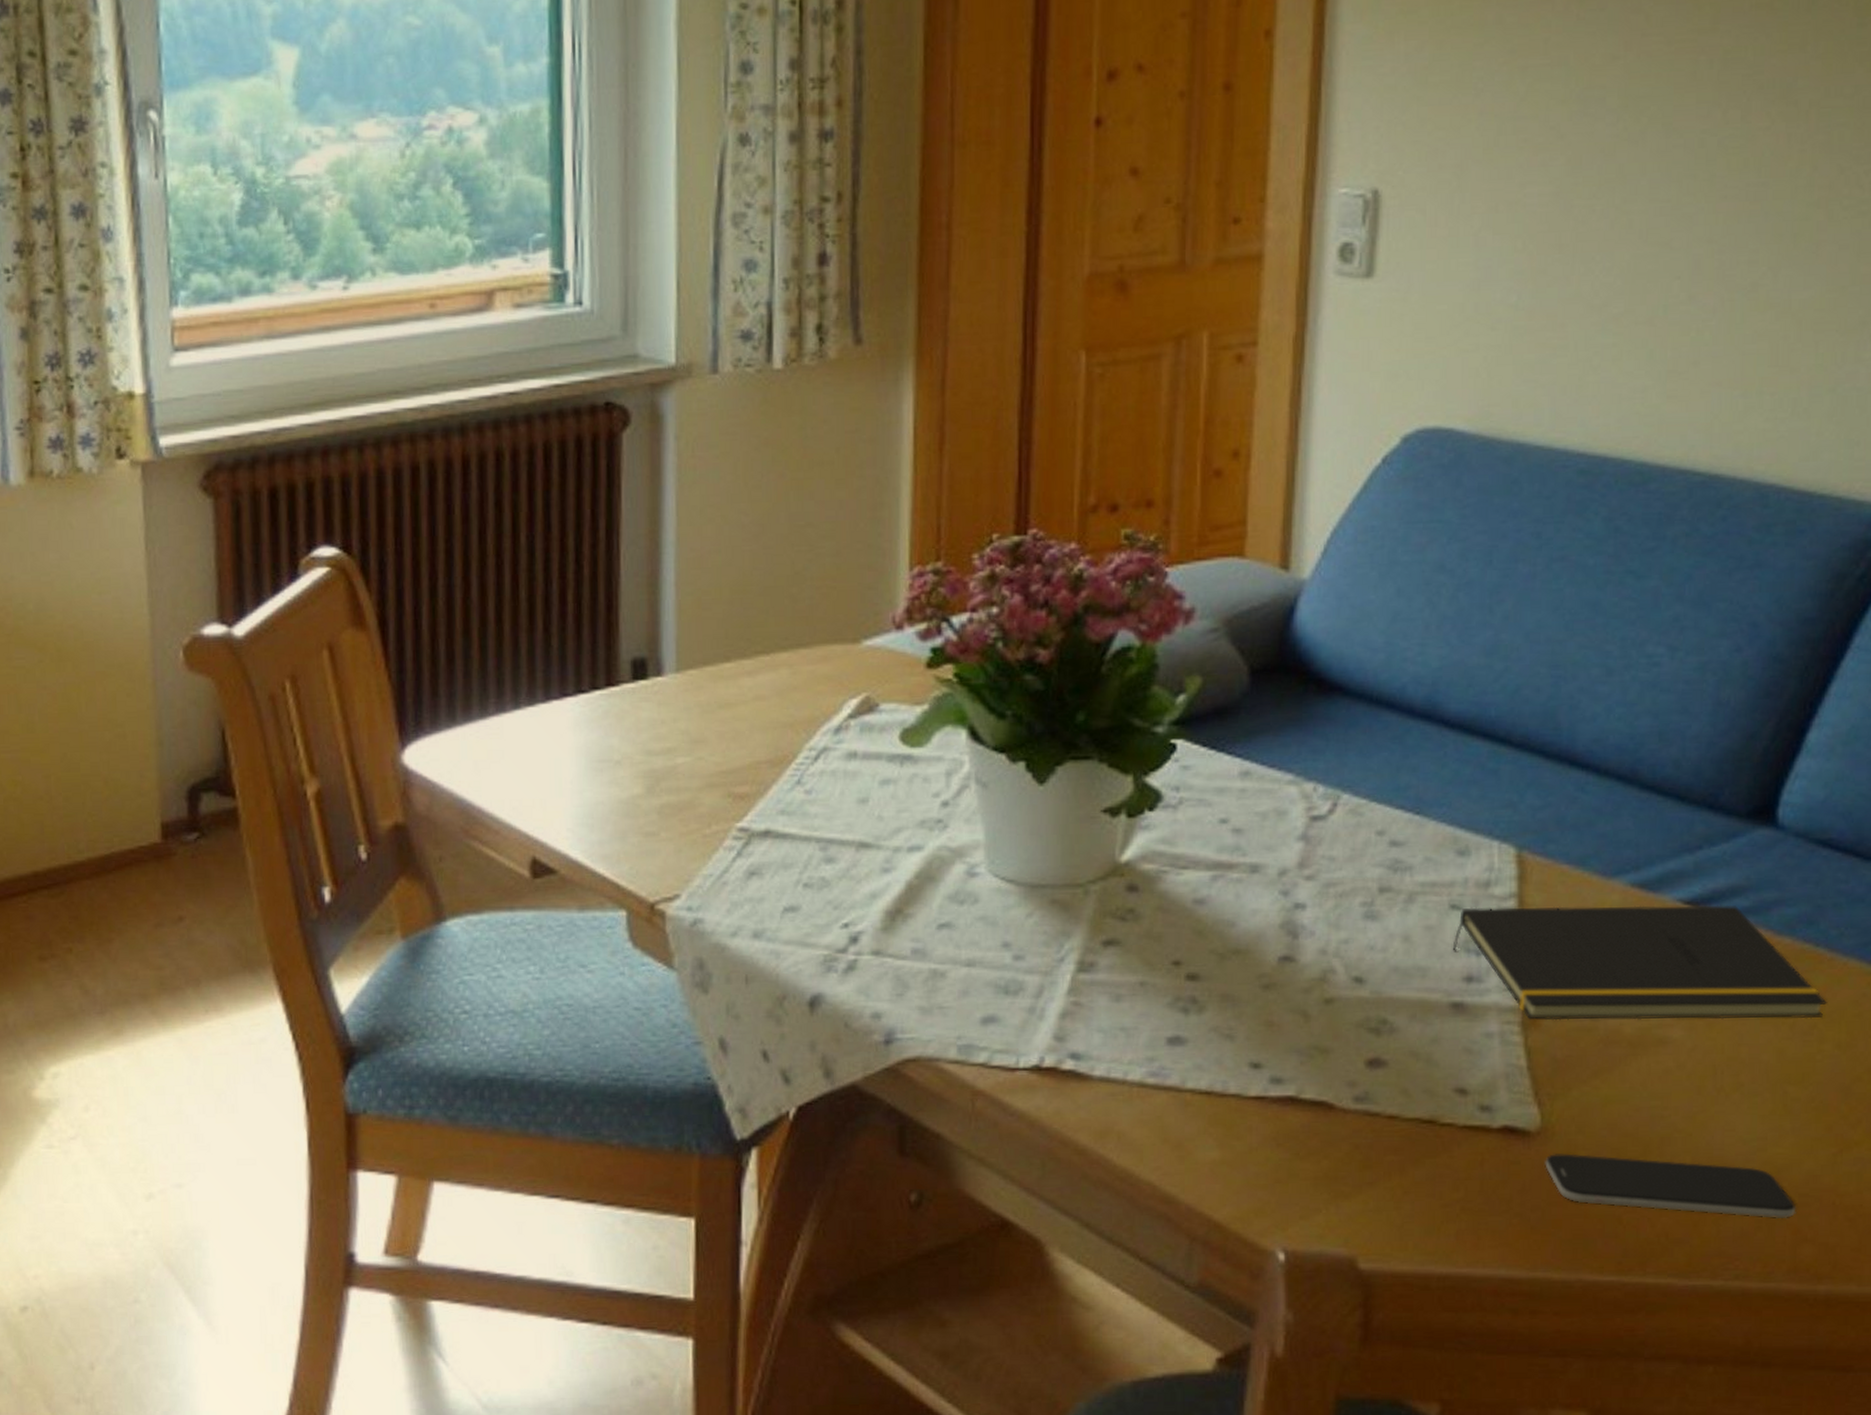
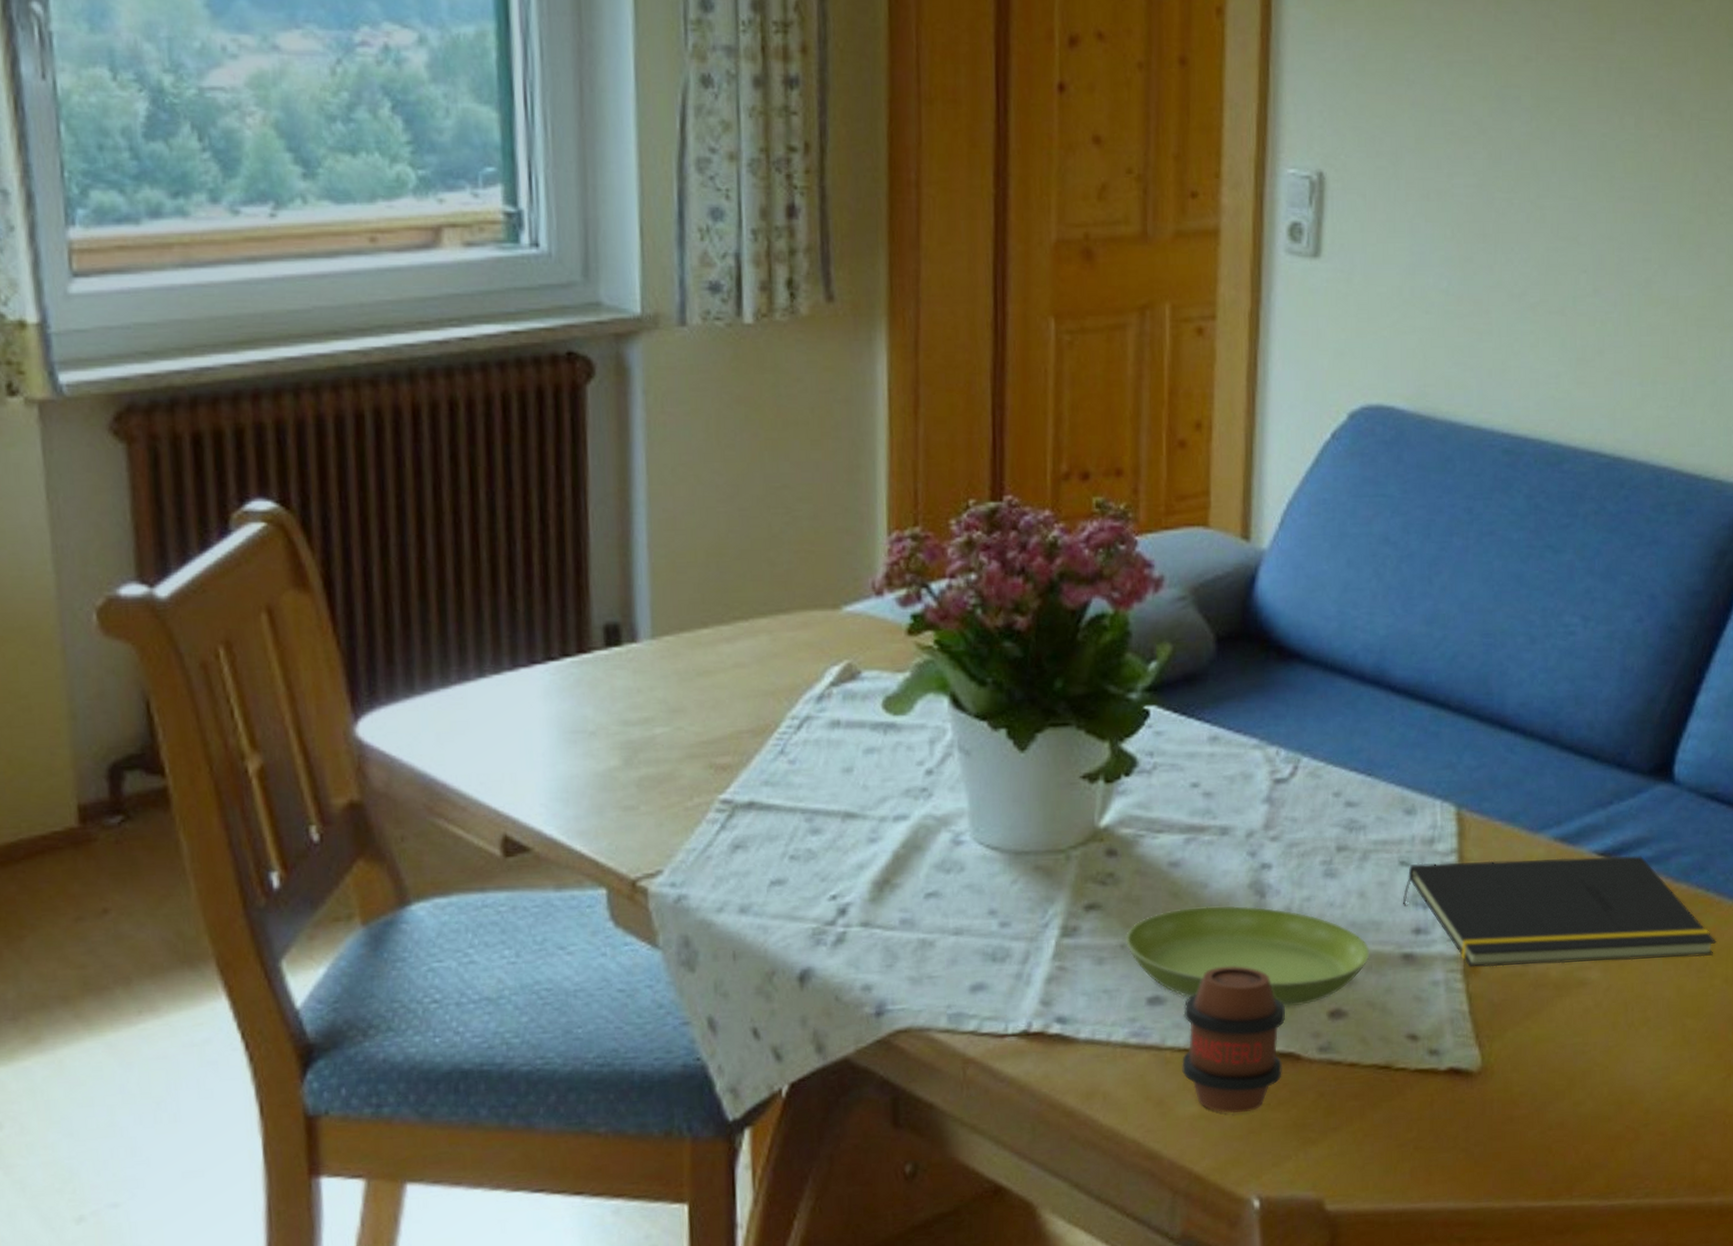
saucer: none [1144,945,1414,1054] -> present [1125,905,1370,1007]
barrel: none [1203,1008,1317,1161] -> present [1182,966,1285,1114]
smartphone: present [1545,1153,1796,1220] -> none [1485,1090,1694,1141]

